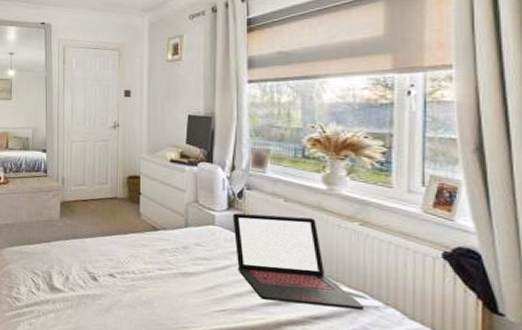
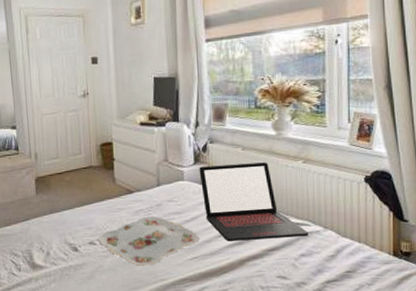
serving tray: none [119,257,228,309] -> present [99,216,199,266]

